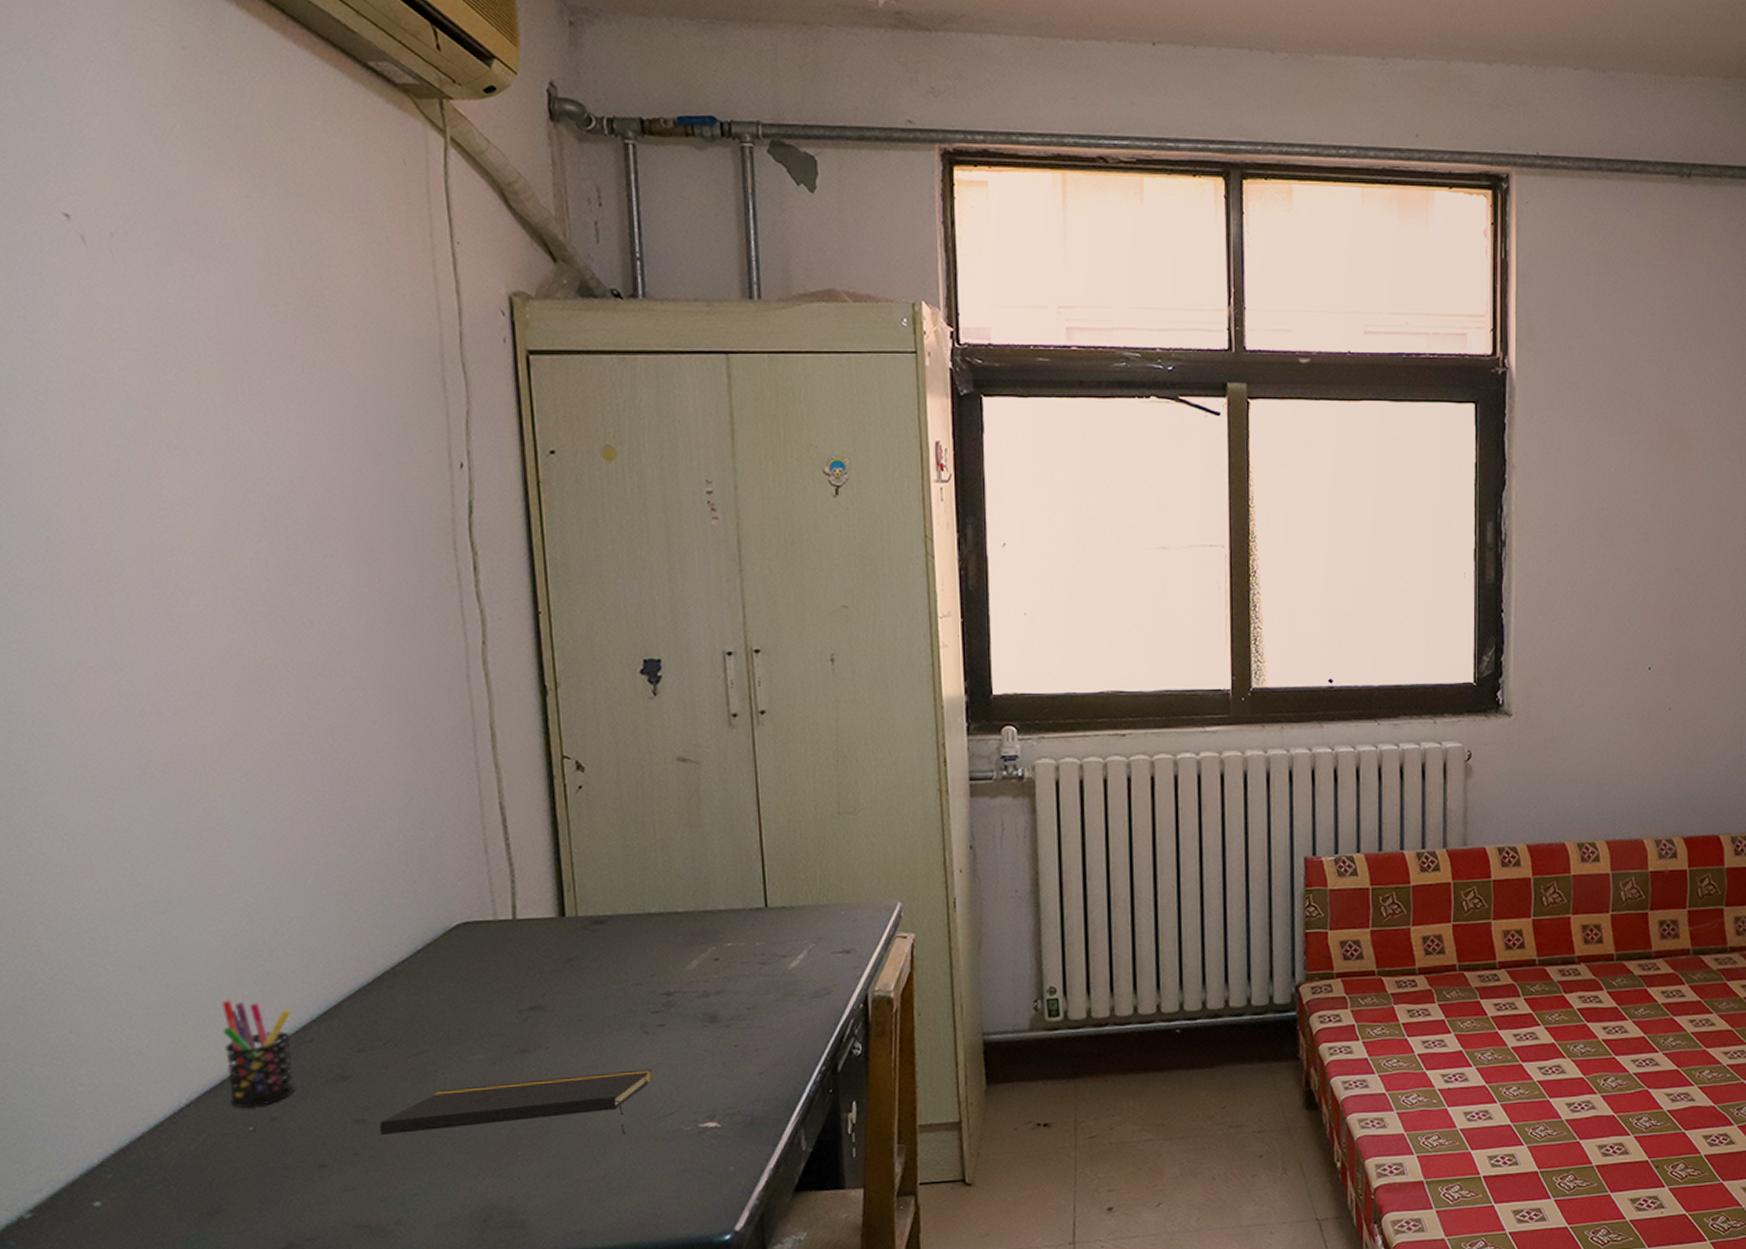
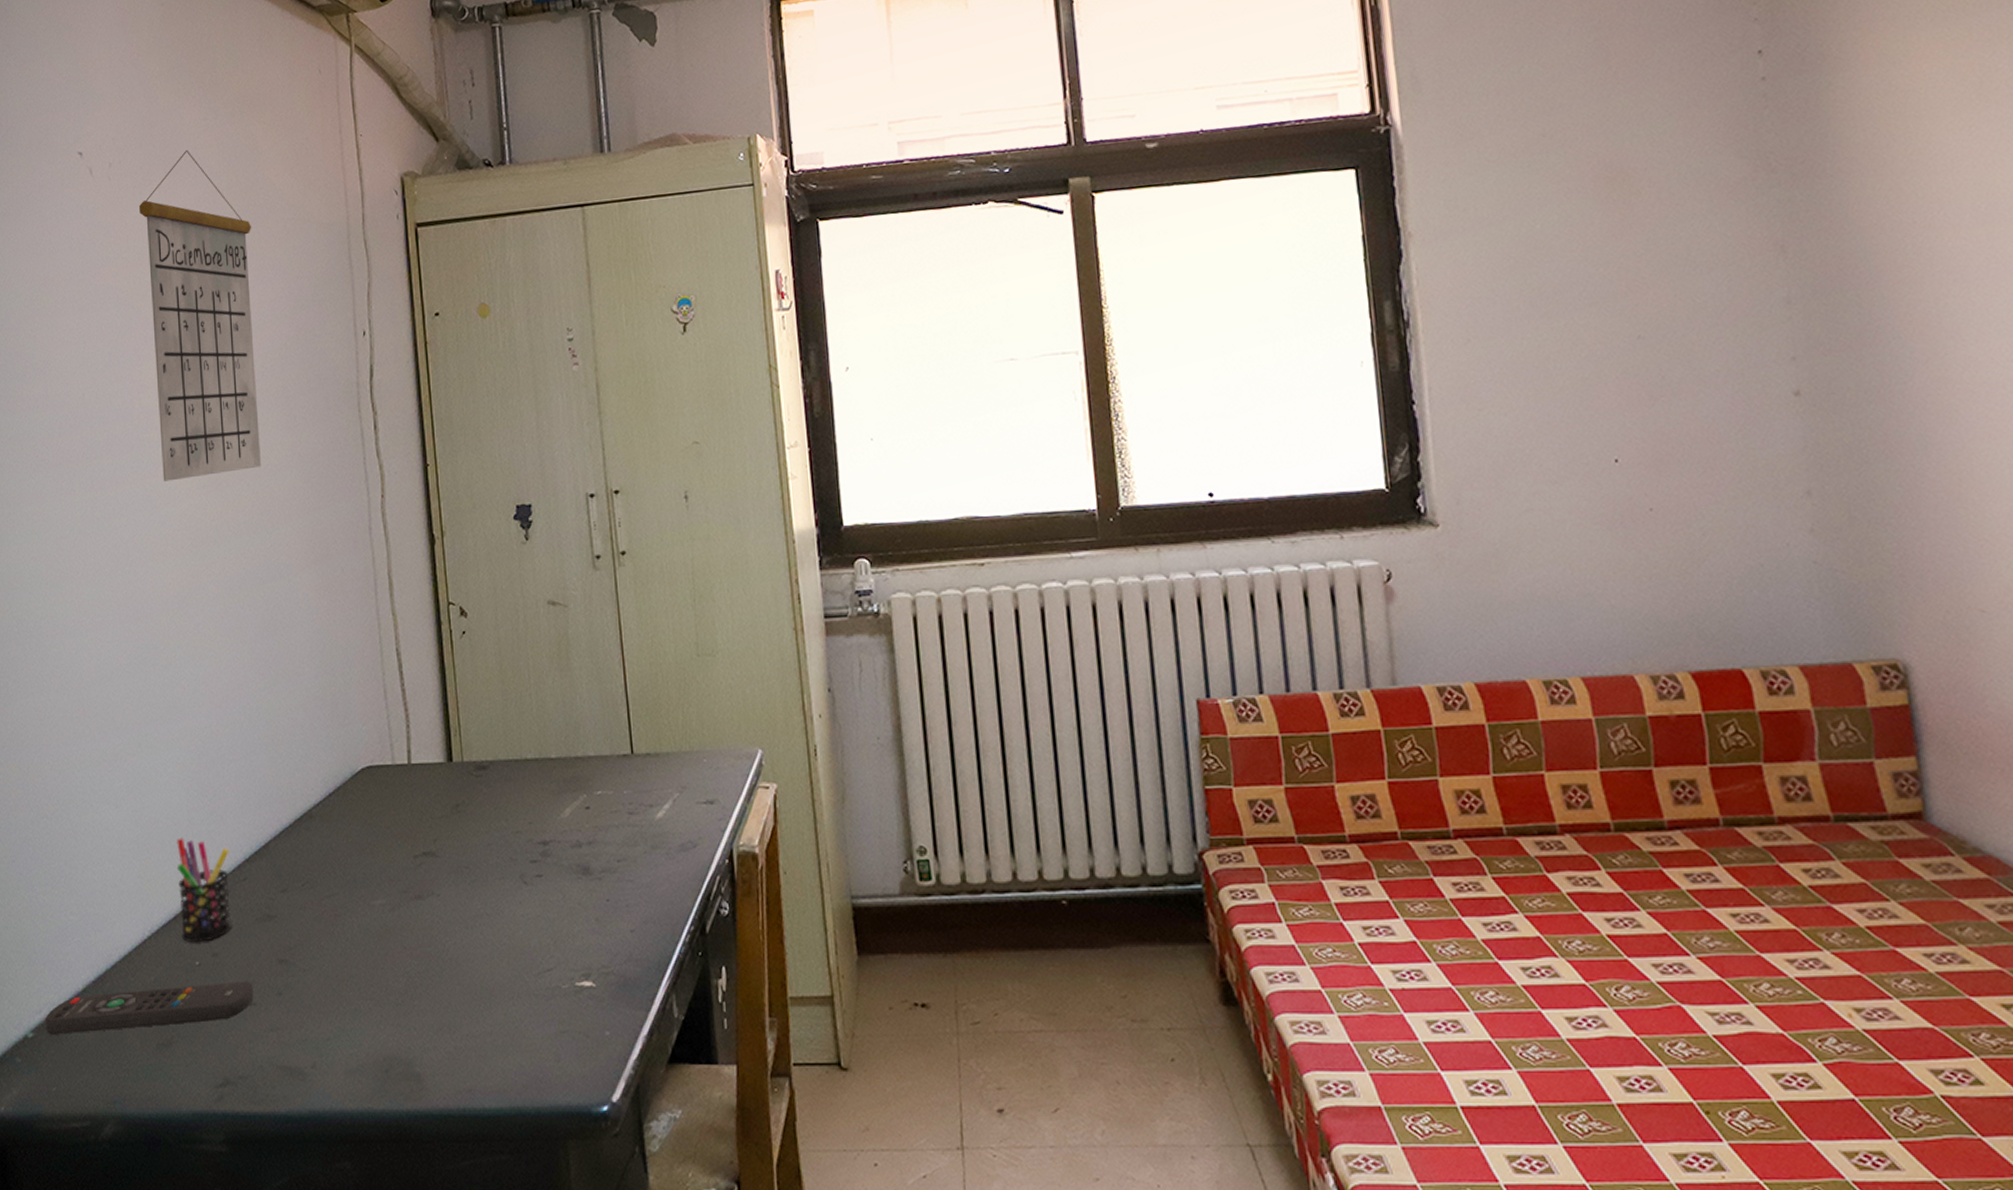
remote control: none [48,1143,324,1214] -> present [46,981,254,1035]
calendar: none [155,231,328,613] -> present [139,150,261,482]
notepad: present [380,1069,652,1136] -> none [299,921,531,989]

